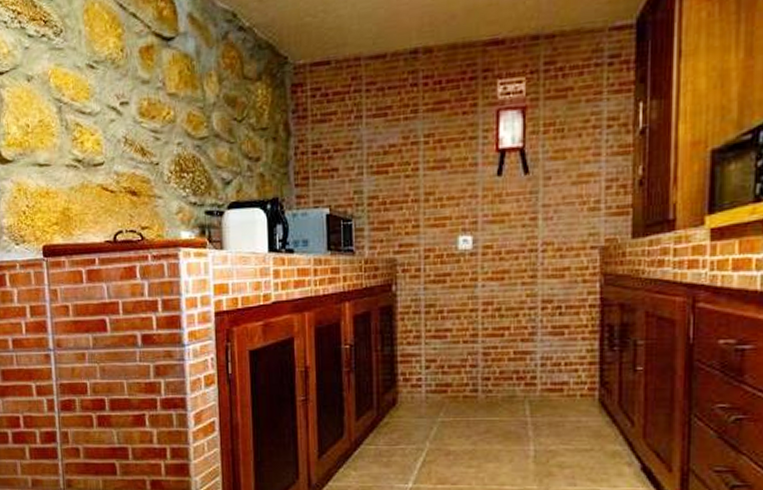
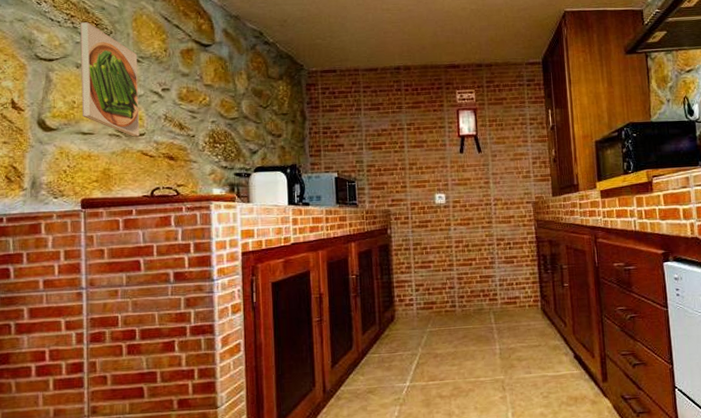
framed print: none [27,19,99,167] -> present [80,22,140,137]

